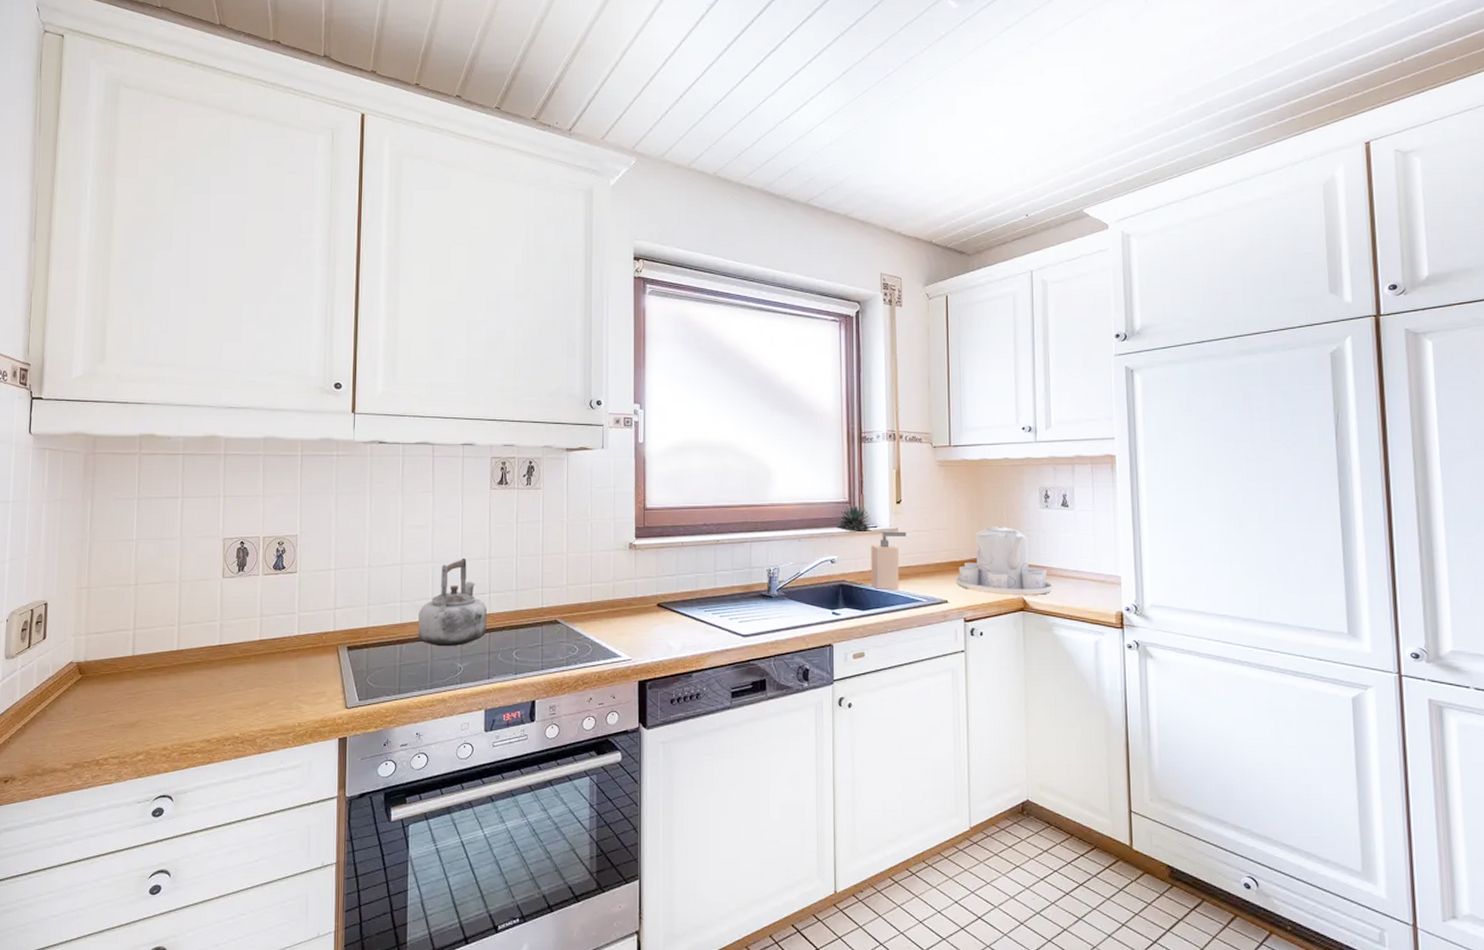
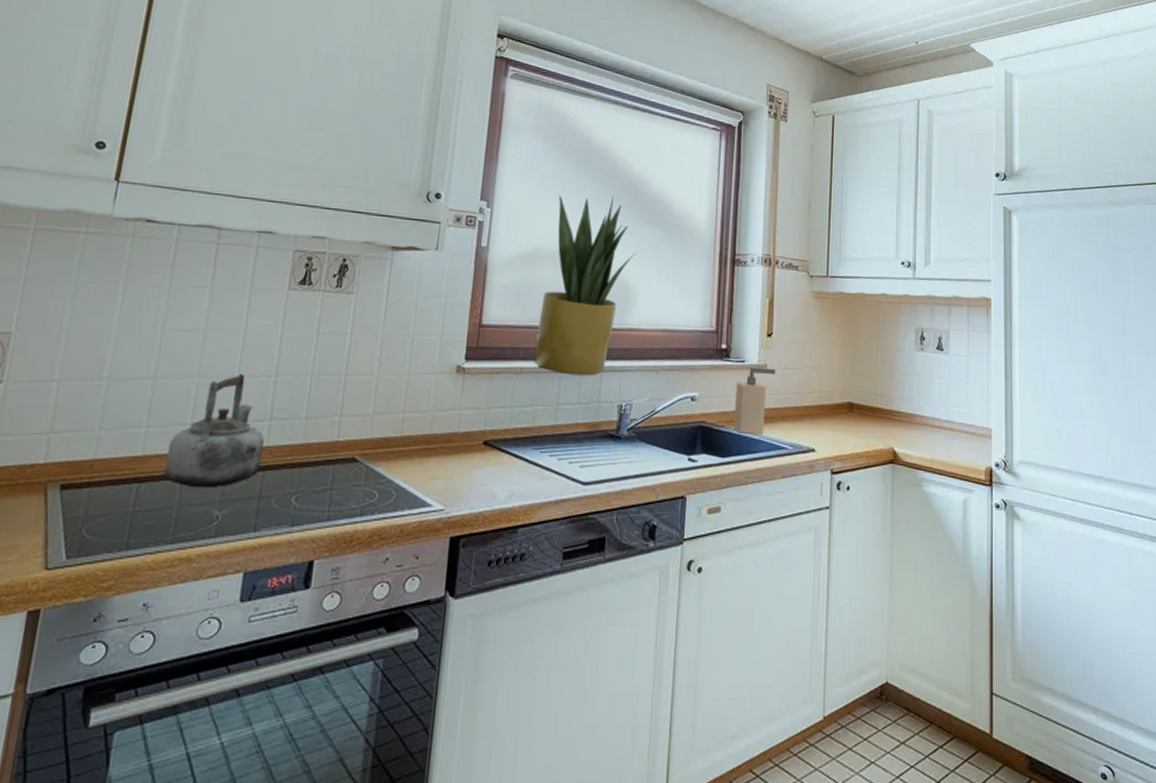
planter: none [693,390,772,546] -> present [535,195,637,376]
succulent plant: present [837,505,870,533] -> none [700,335,738,367]
tea set: present [955,525,1053,595] -> none [824,366,924,446]

